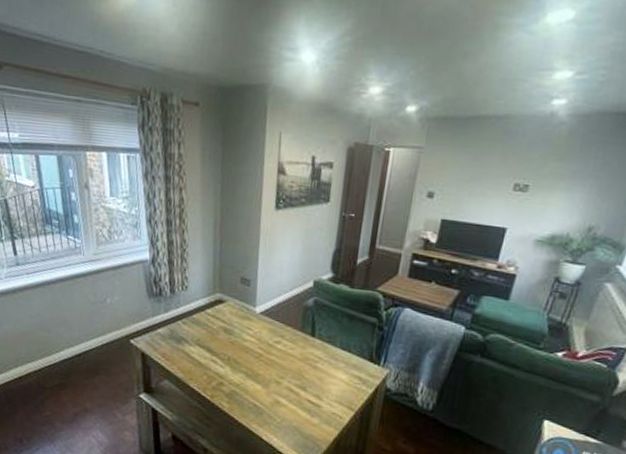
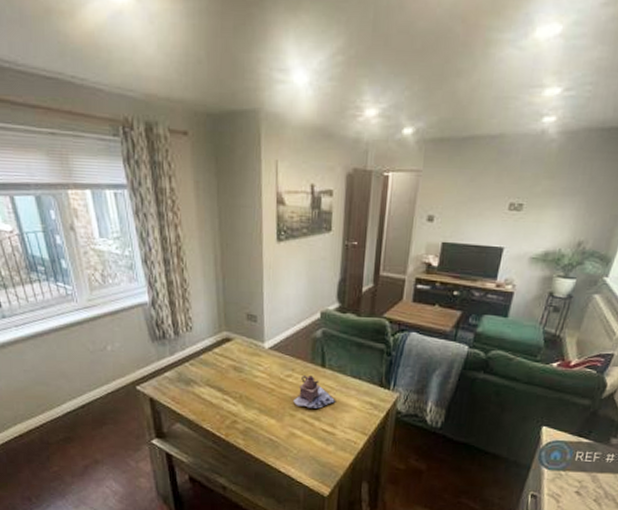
teapot: none [280,343,324,378] -> present [293,374,336,409]

